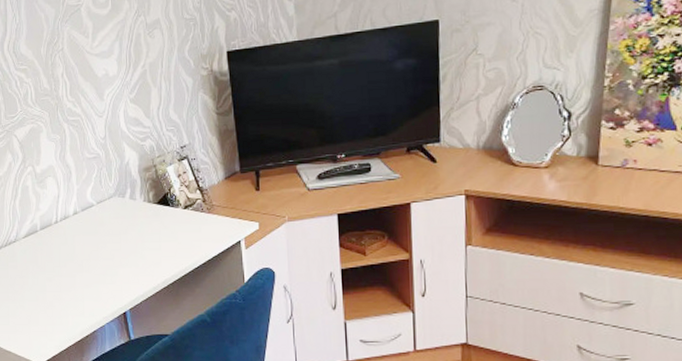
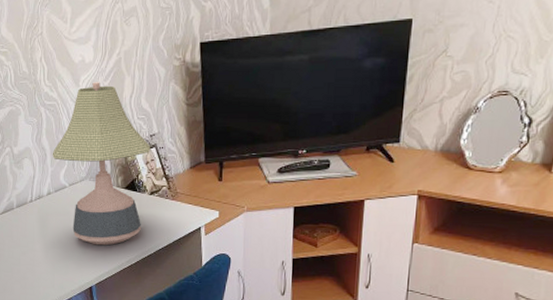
desk lamp: none [77,95,182,266] -> present [52,82,151,246]

